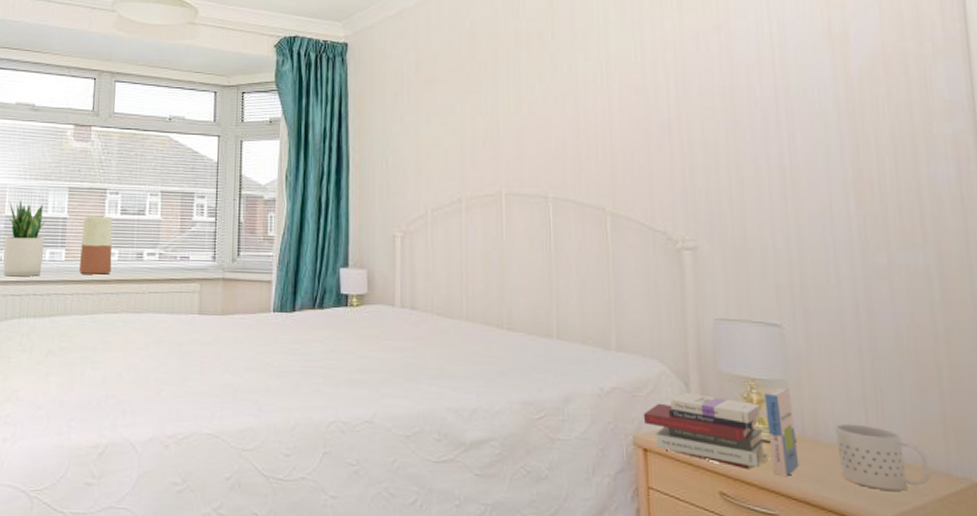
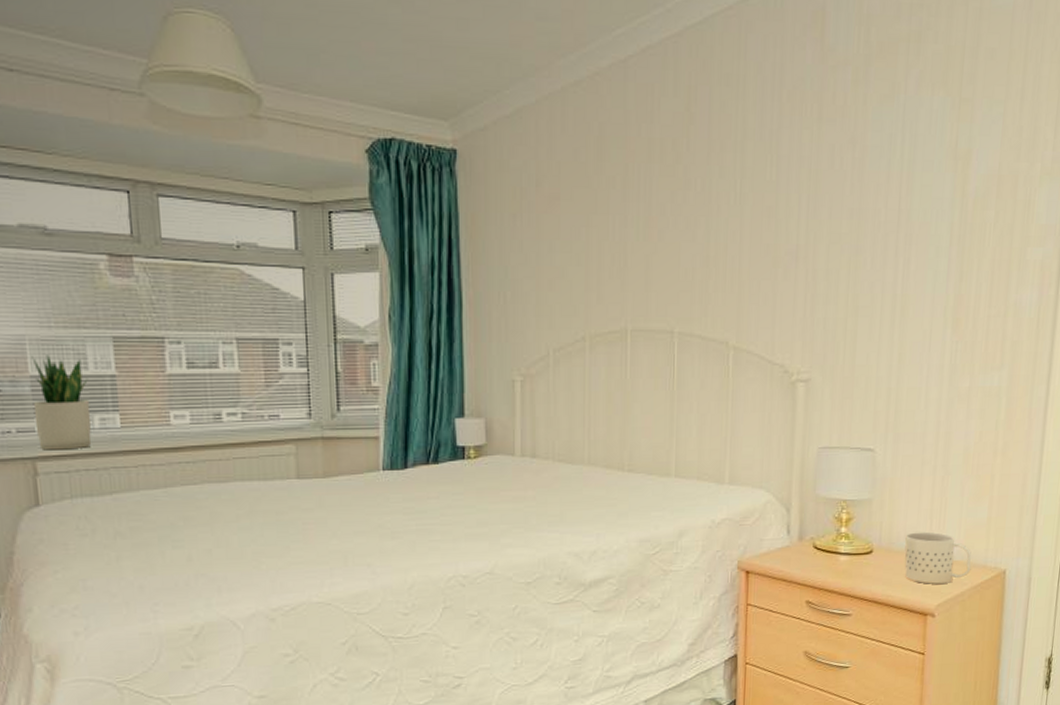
vase: present [78,217,113,276] -> none [138,372,184,443]
books: present [643,392,768,470] -> none [748,517,849,580]
book: present [764,387,799,477] -> none [851,506,874,583]

